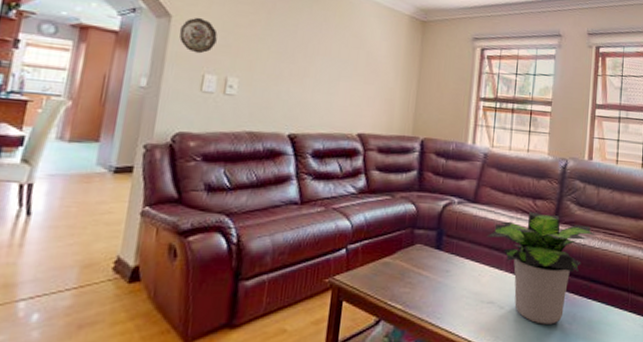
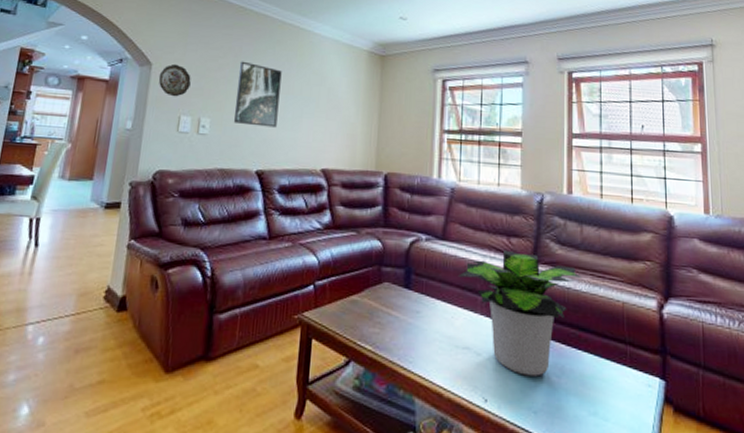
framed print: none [264,18,319,90] -> present [233,61,282,128]

